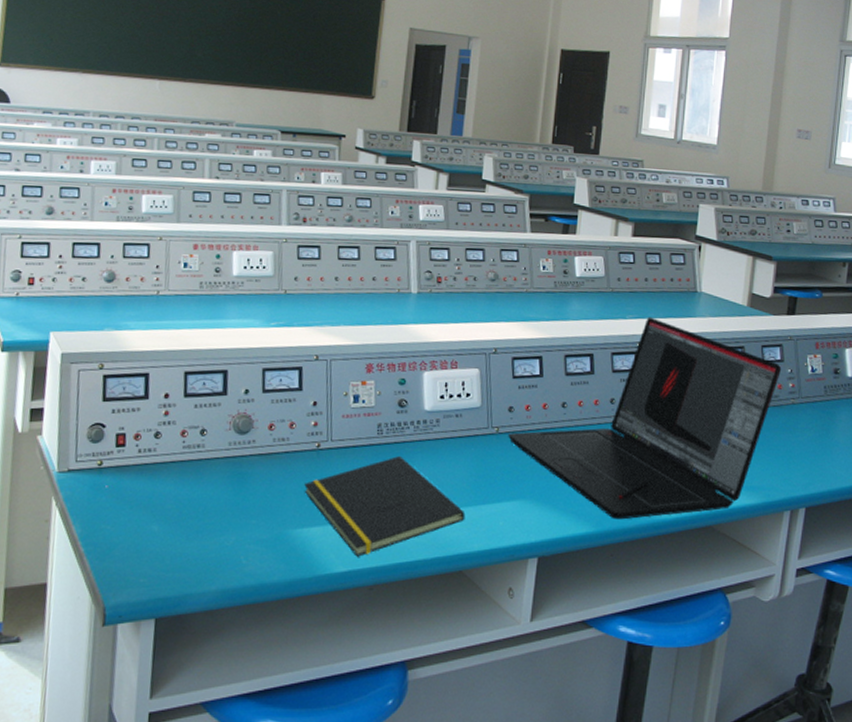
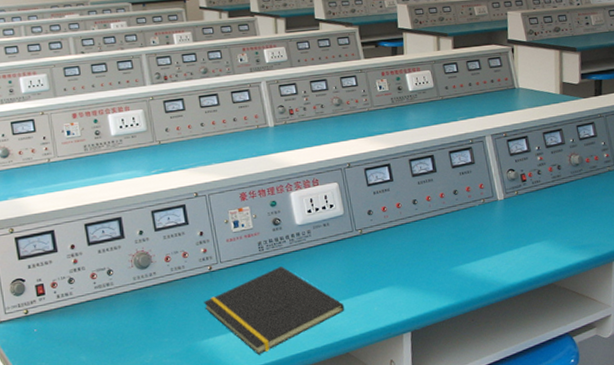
laptop: present [508,316,782,520] -> none [371,116,596,291]

